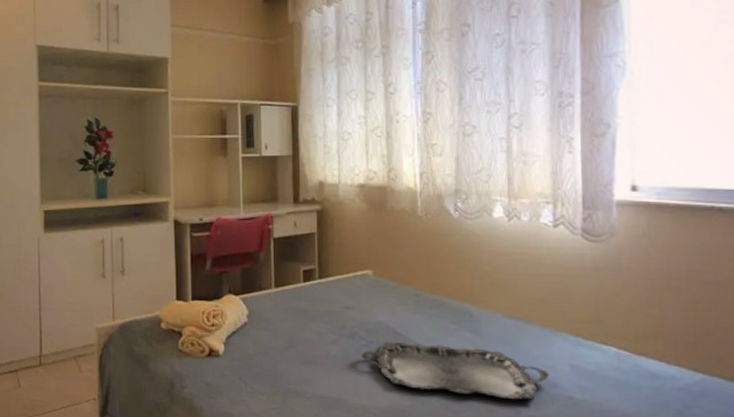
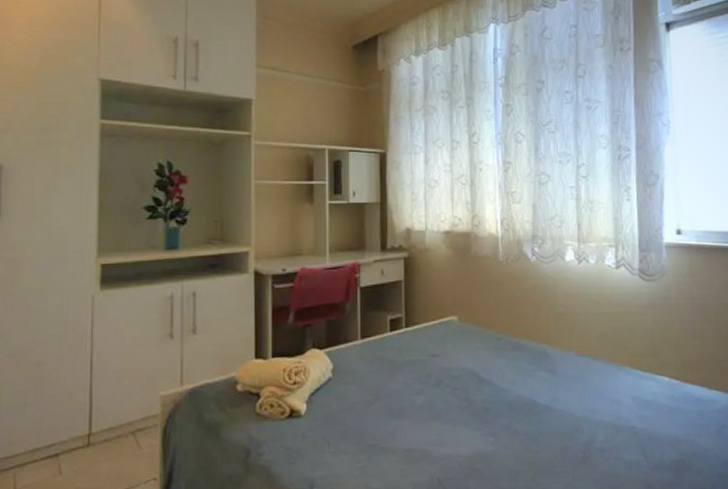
serving tray: present [362,341,549,400] -> none [447,386,615,435]

